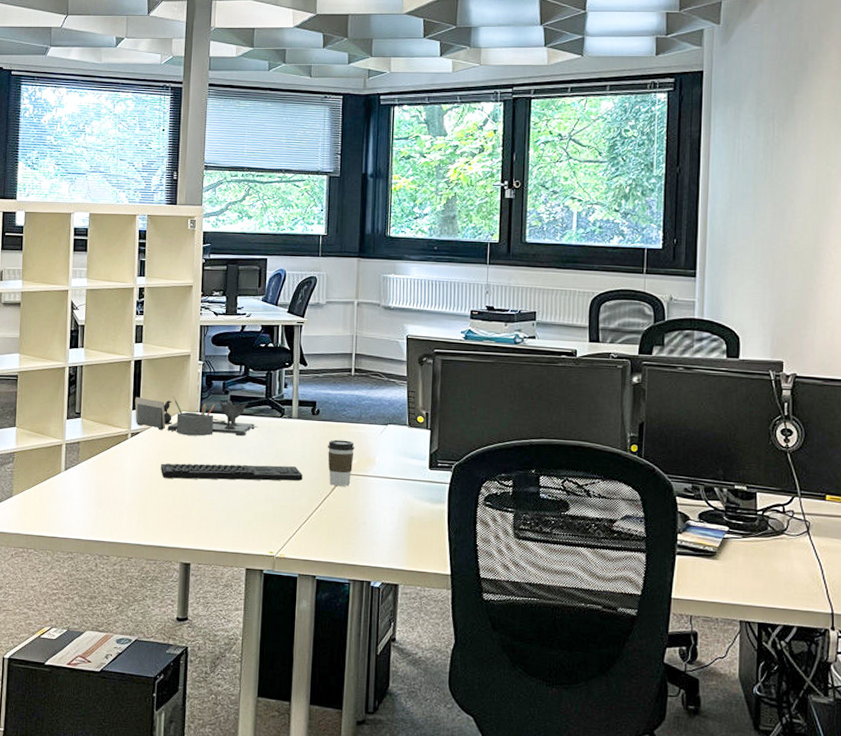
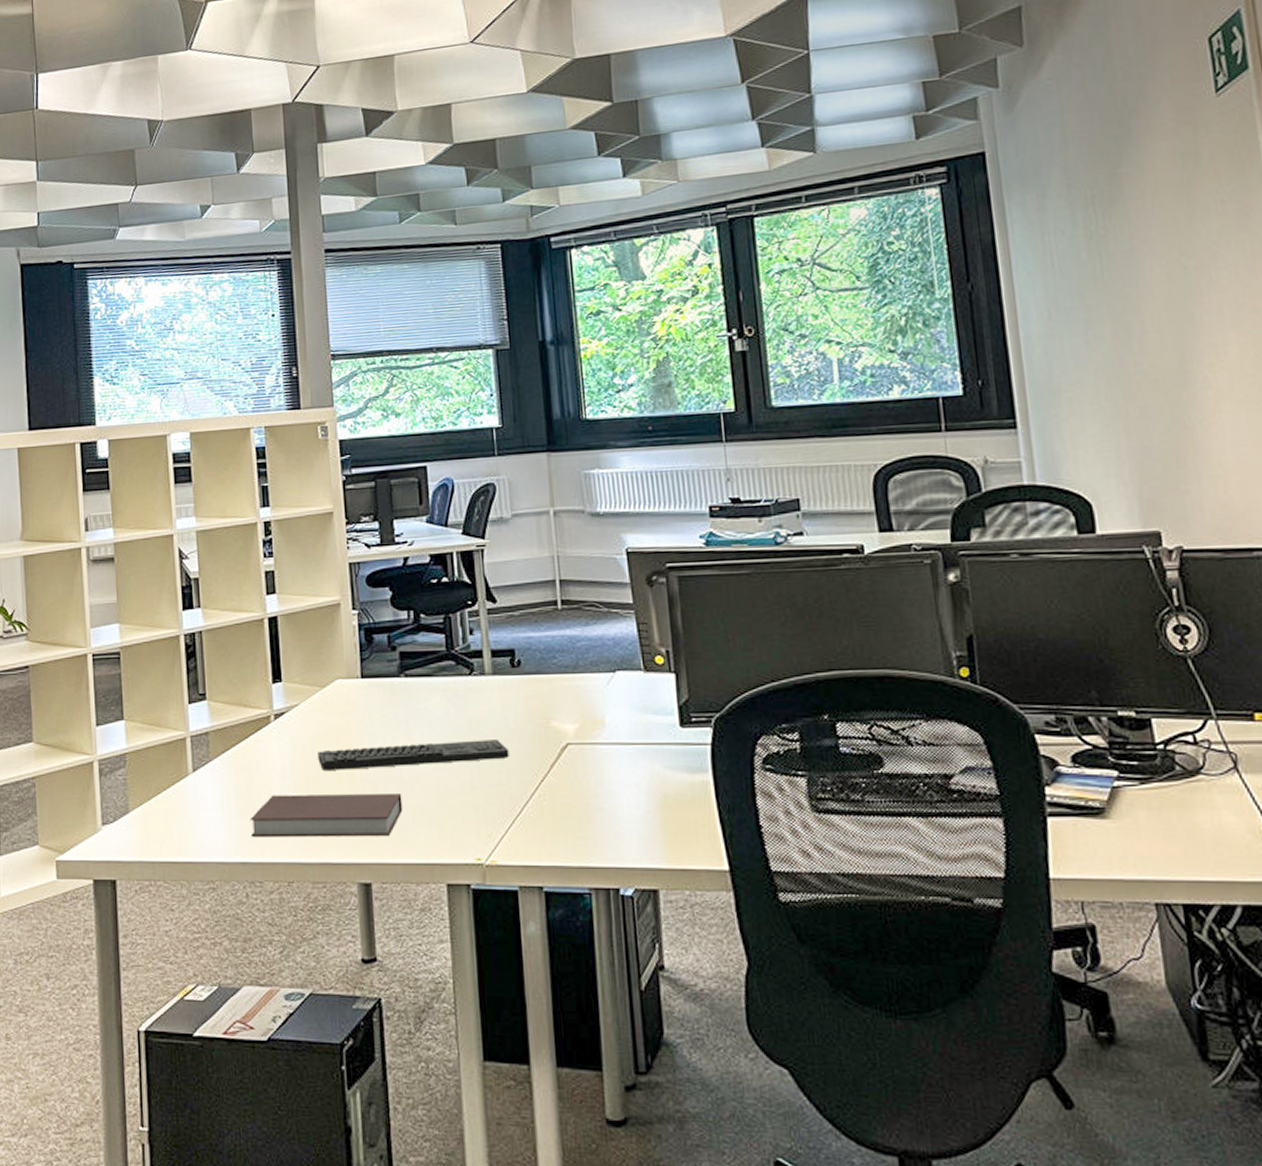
notebook: none [104,493,220,530] -> present [249,794,403,838]
desk organizer: present [134,396,258,436] -> none [274,658,441,711]
coffee cup: present [327,439,355,486] -> none [536,697,575,761]

